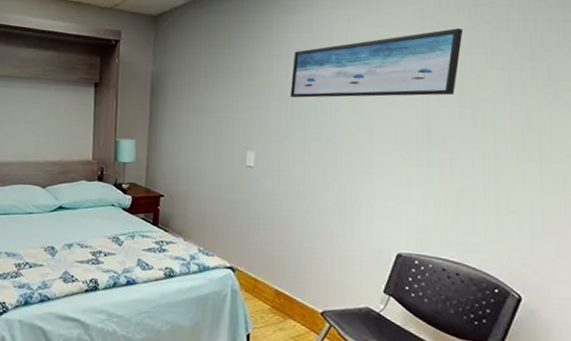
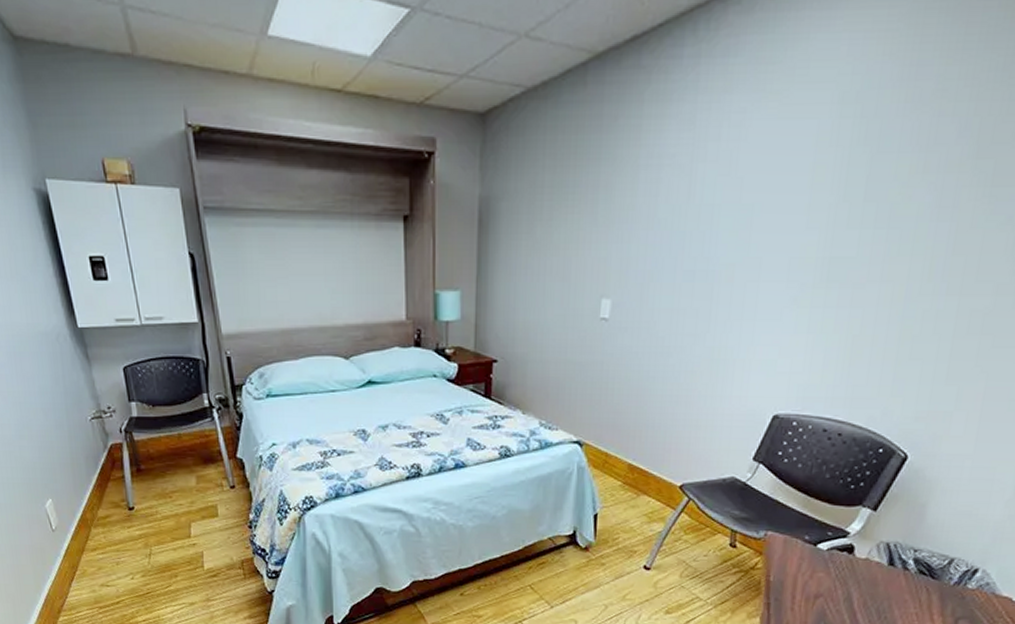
wall art: present [290,29,463,98] -> none [659,116,895,224]

